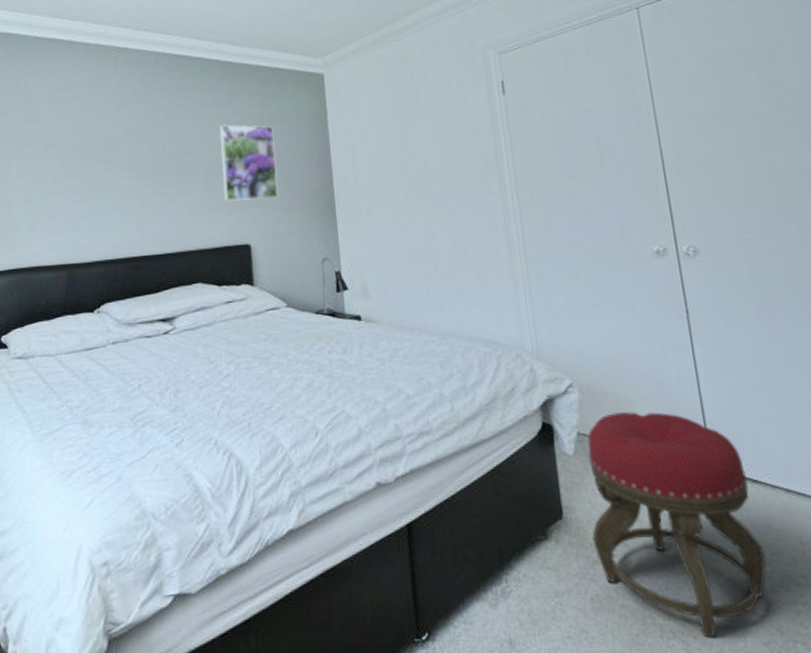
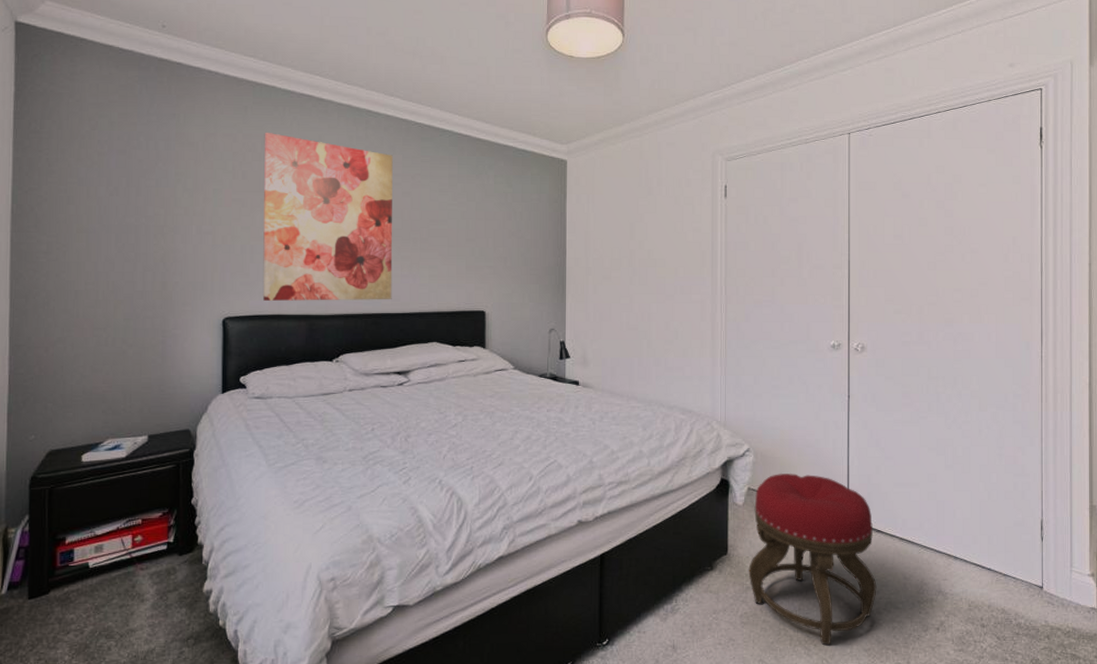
wall art: none [17,80,152,253] -> present [262,132,393,301]
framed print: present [219,125,279,202] -> none [463,198,516,272]

